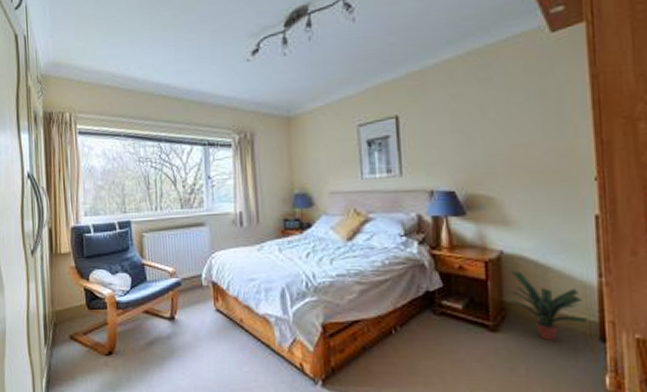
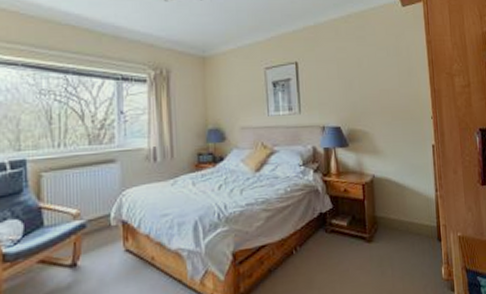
potted plant: present [510,271,587,342] -> none [380,190,430,246]

